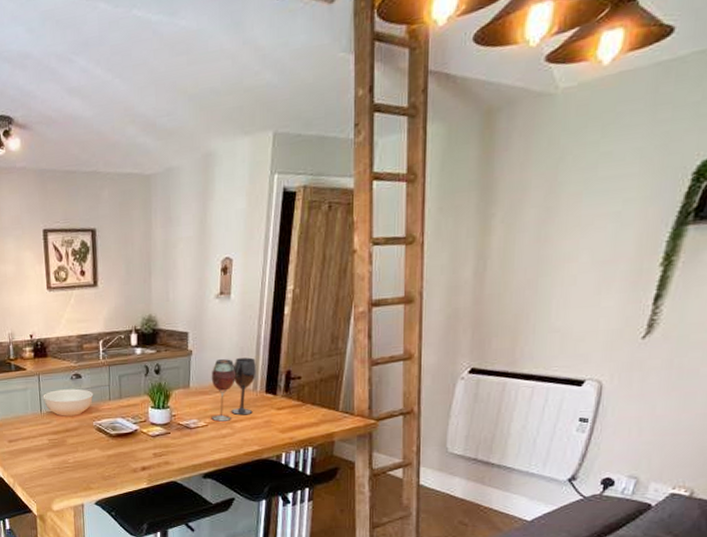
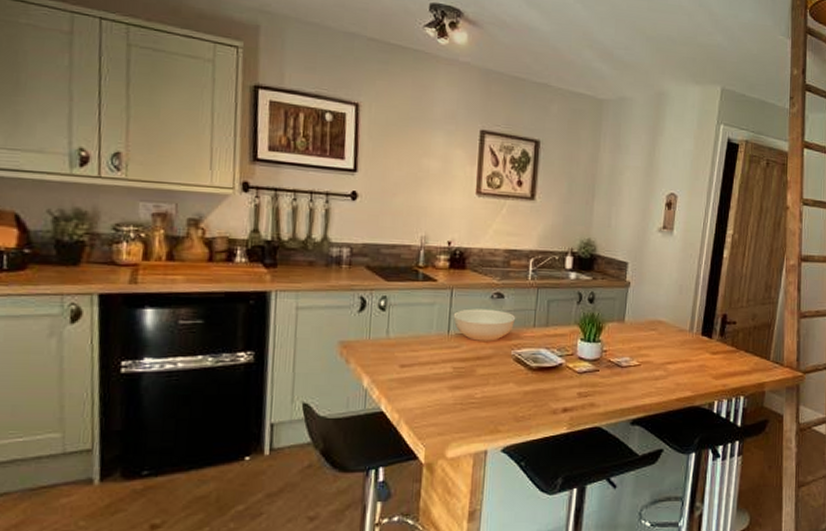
wineglass: present [211,359,237,422] -> none [644,295,674,362]
wine glass: present [231,357,257,416] -> none [666,296,695,357]

